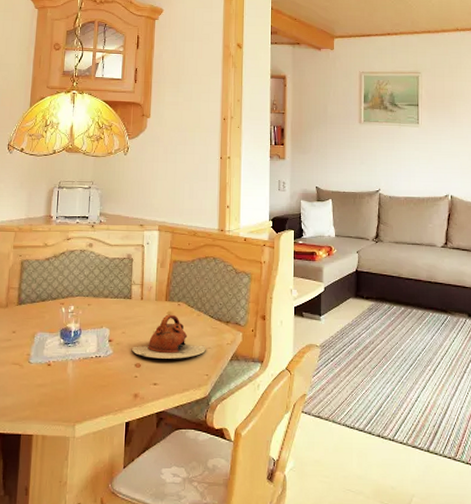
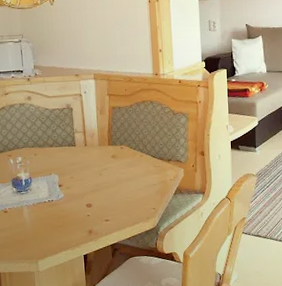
teapot: present [131,314,206,359] -> none [81,157,151,198]

